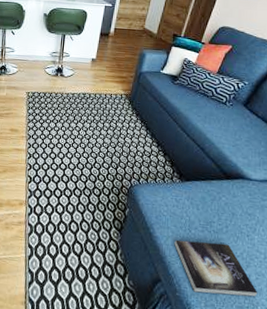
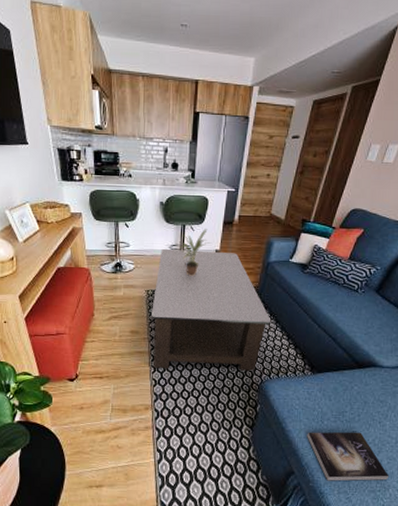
coffee table: none [29,55,142,175] -> present [151,248,271,371]
potted plant: none [60,39,88,81] -> present [180,229,211,276]

